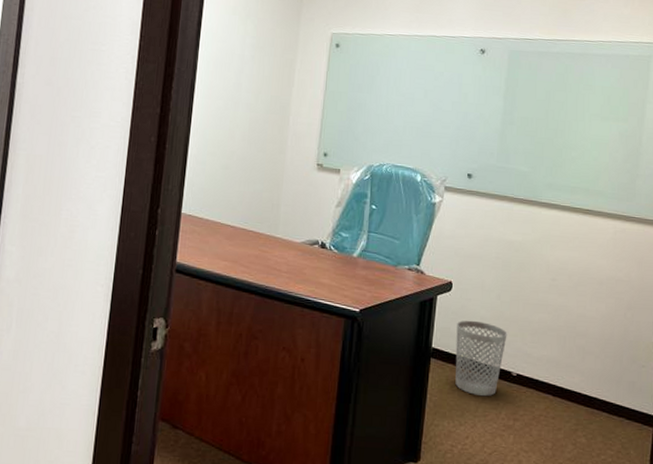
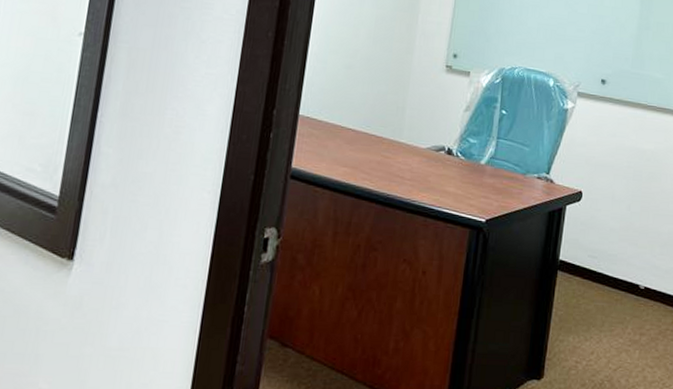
wastebasket: present [455,320,507,396] -> none [582,231,636,310]

